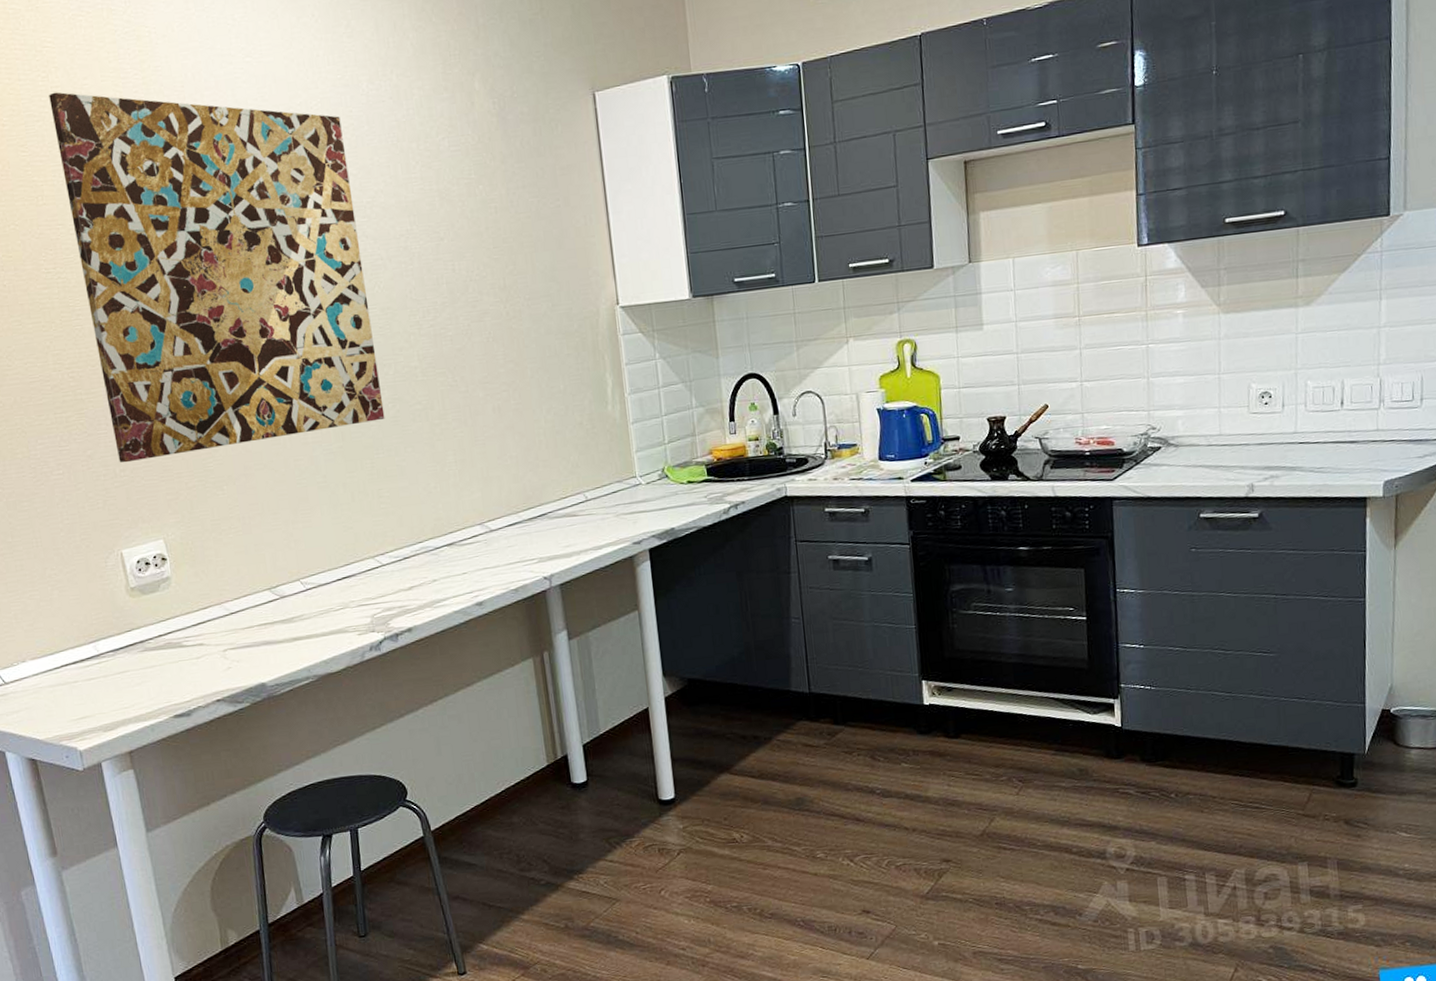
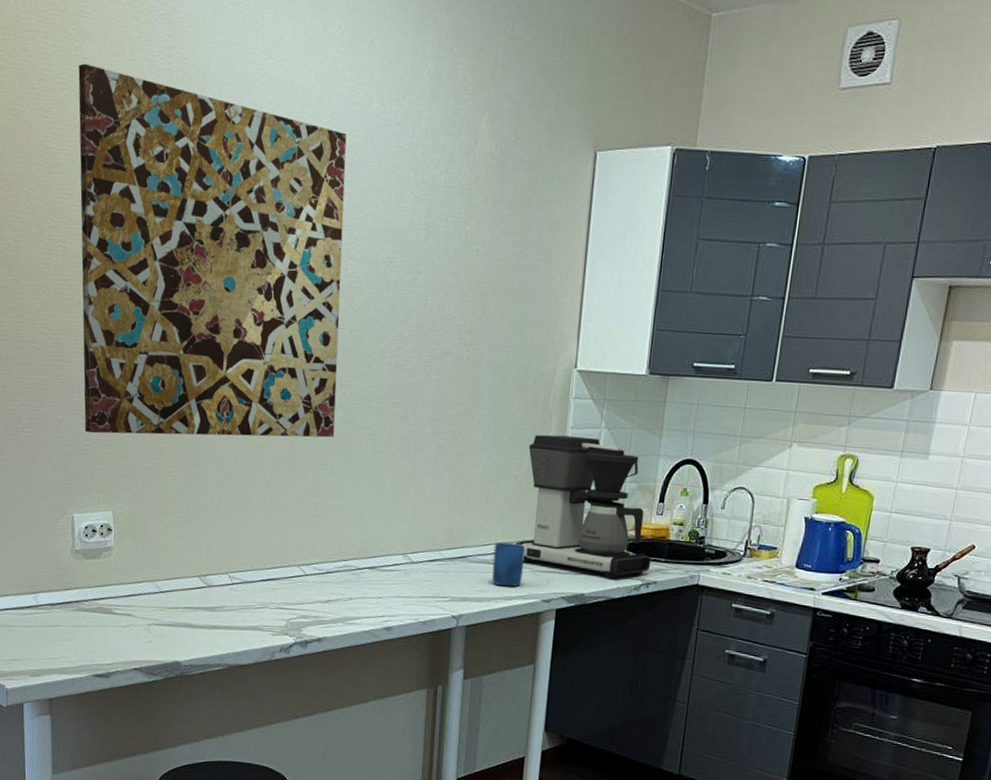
mug: none [572,490,608,537] -> present [492,542,525,587]
coffee maker: none [587,370,736,508] -> present [515,434,652,578]

